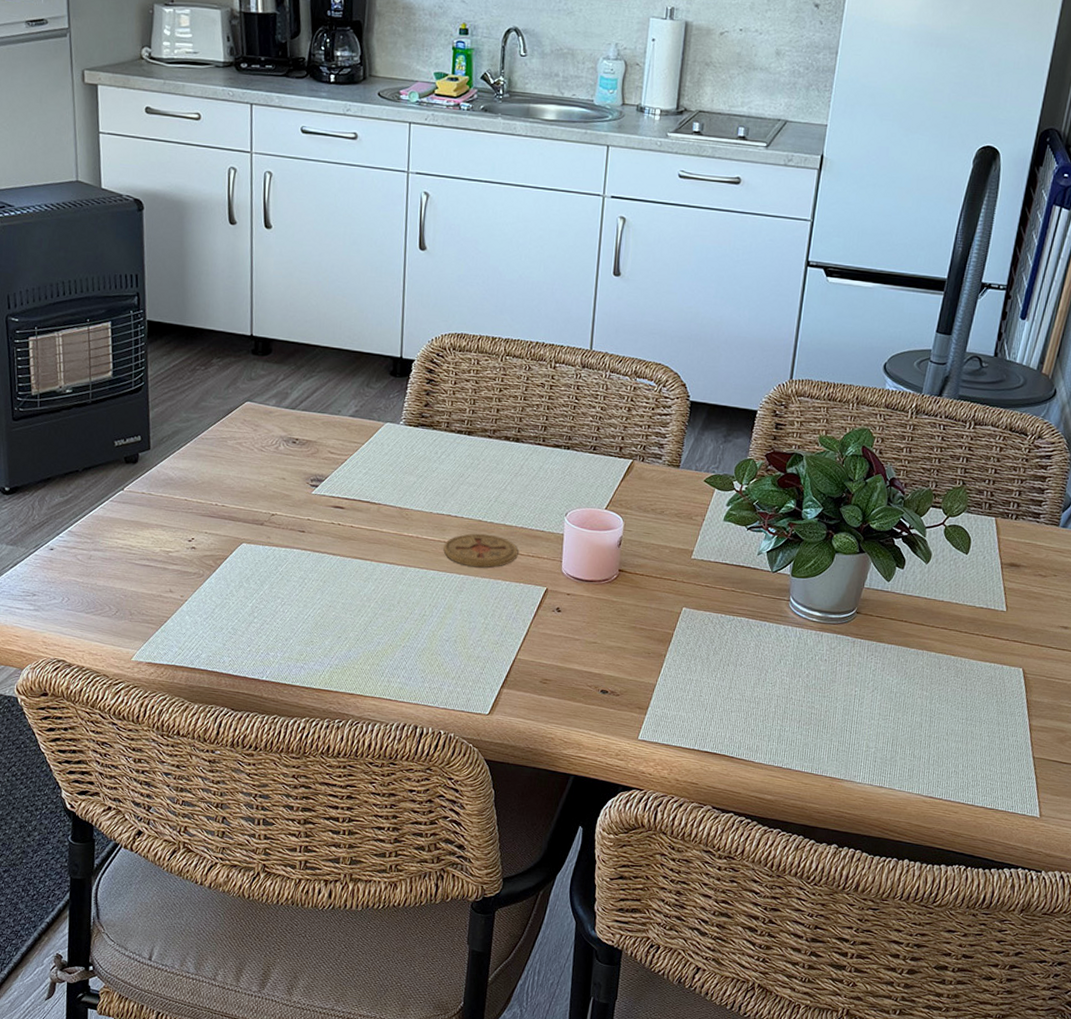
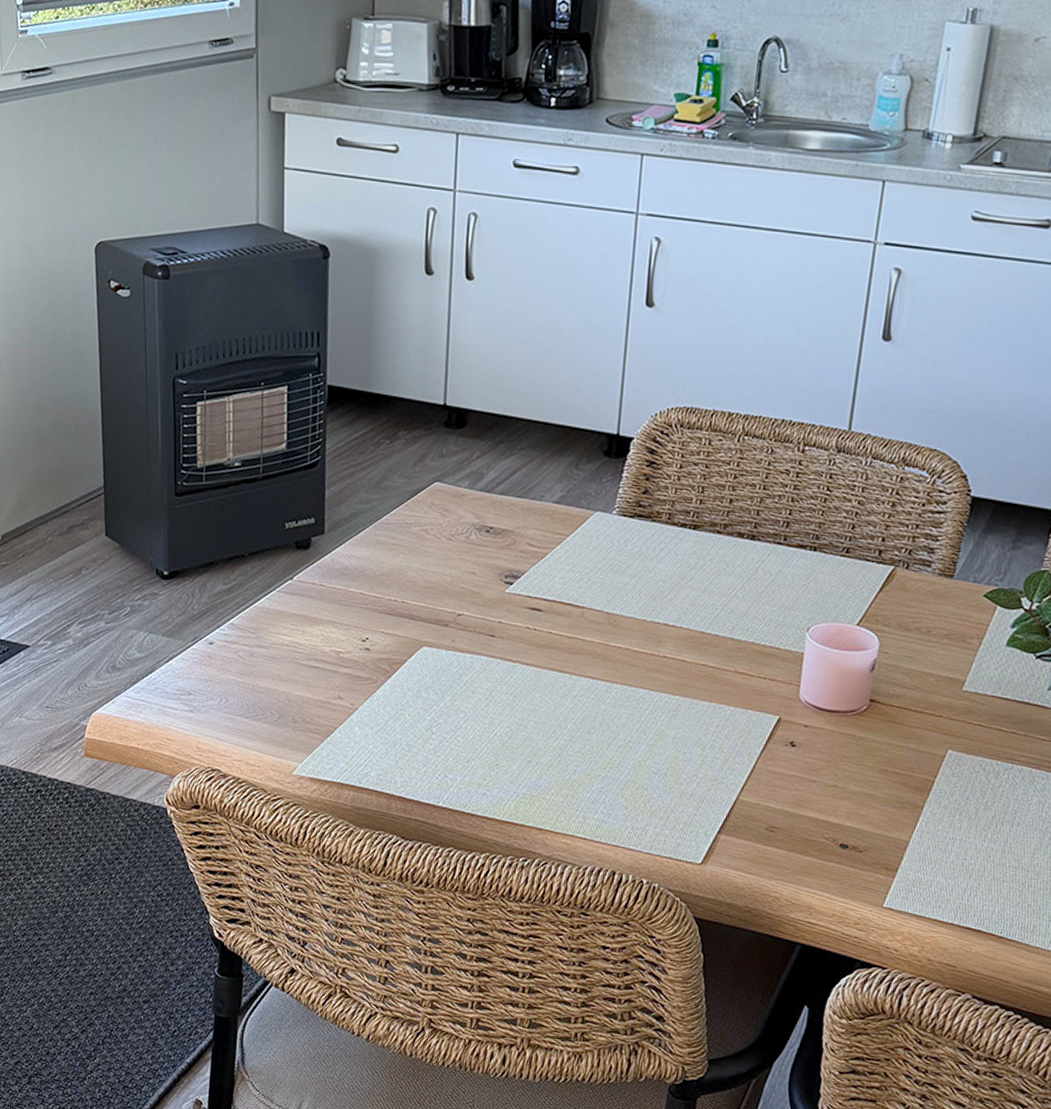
coaster: present [443,533,518,568] -> none [657,647,747,689]

